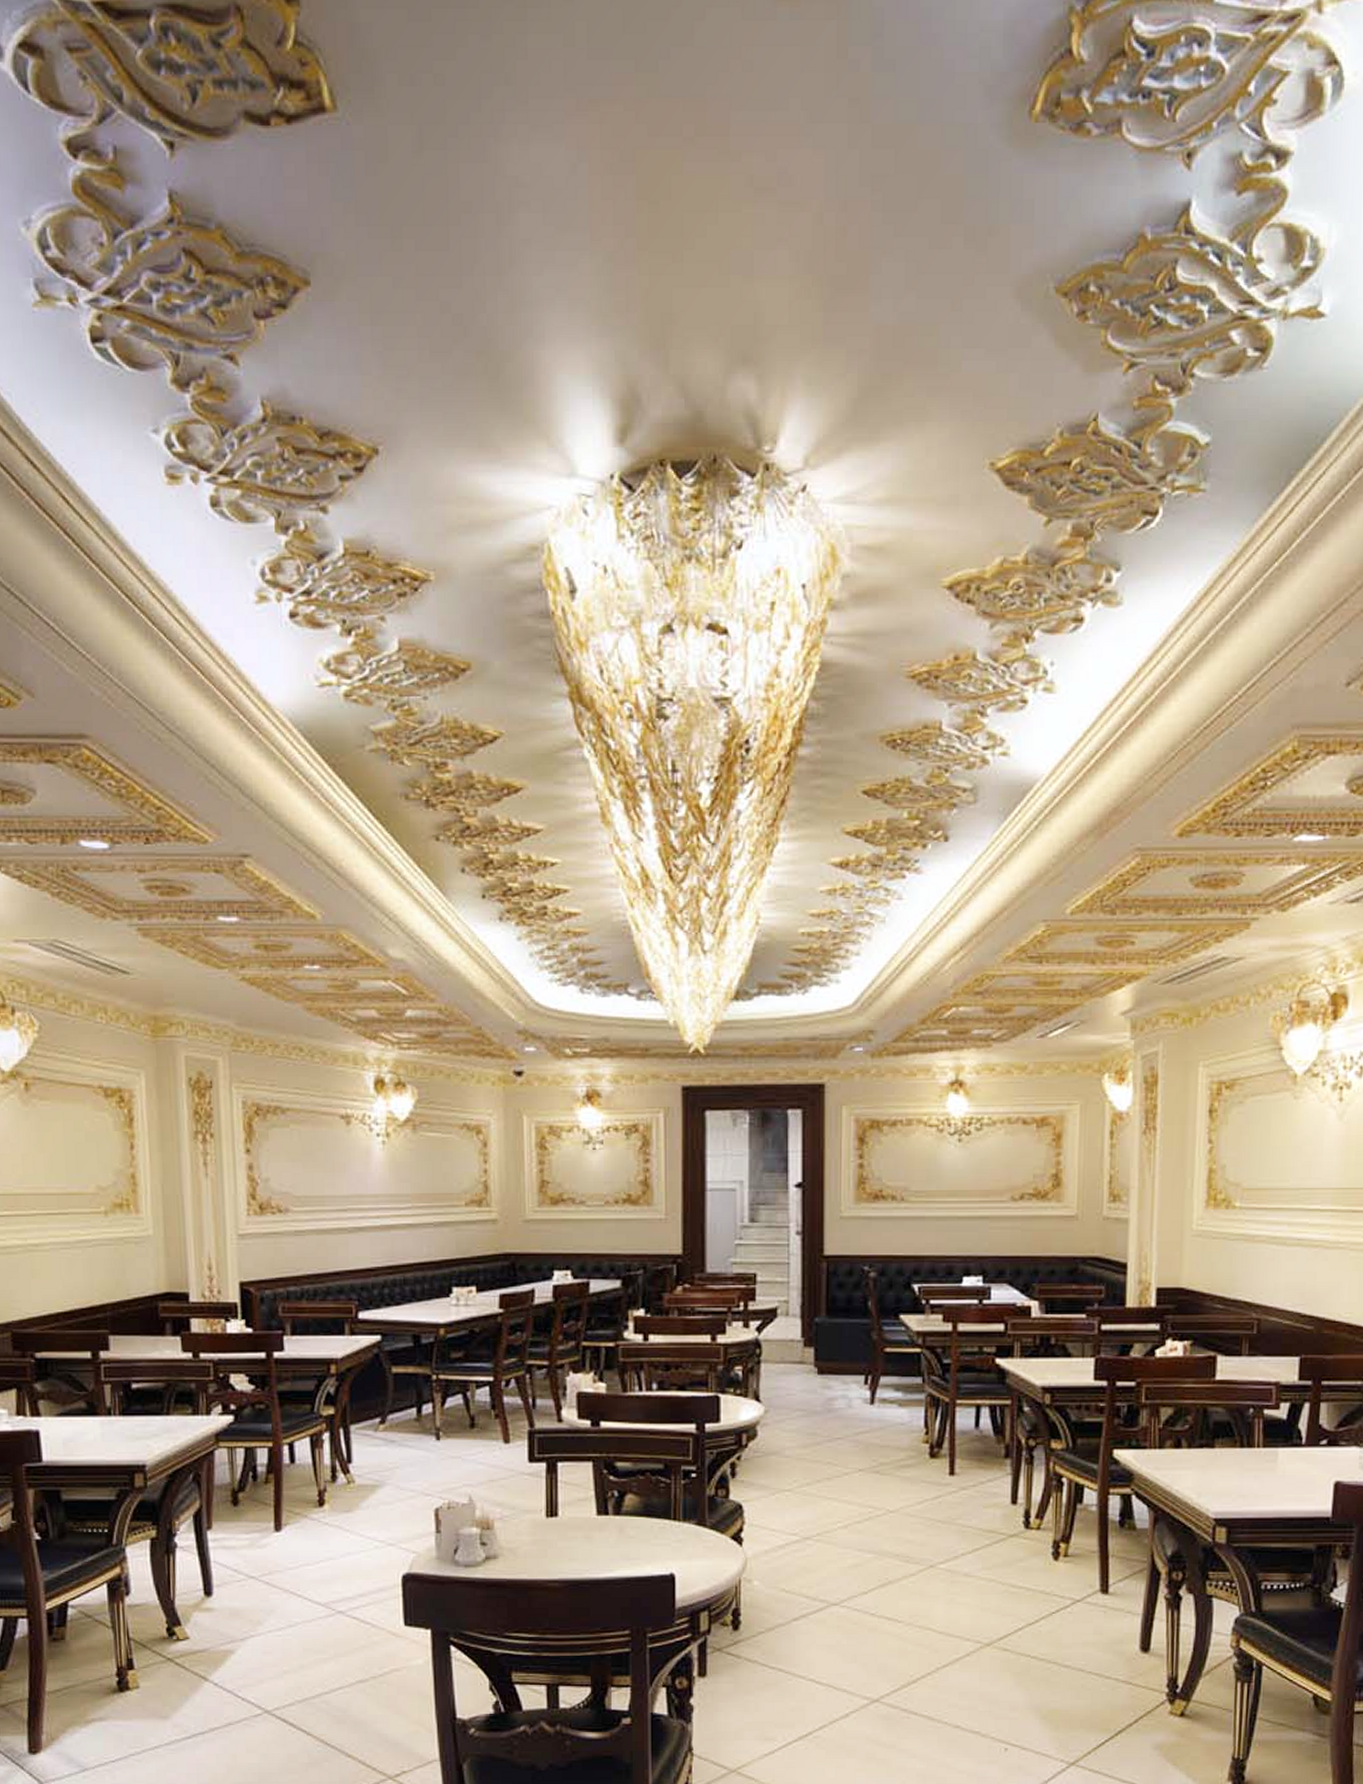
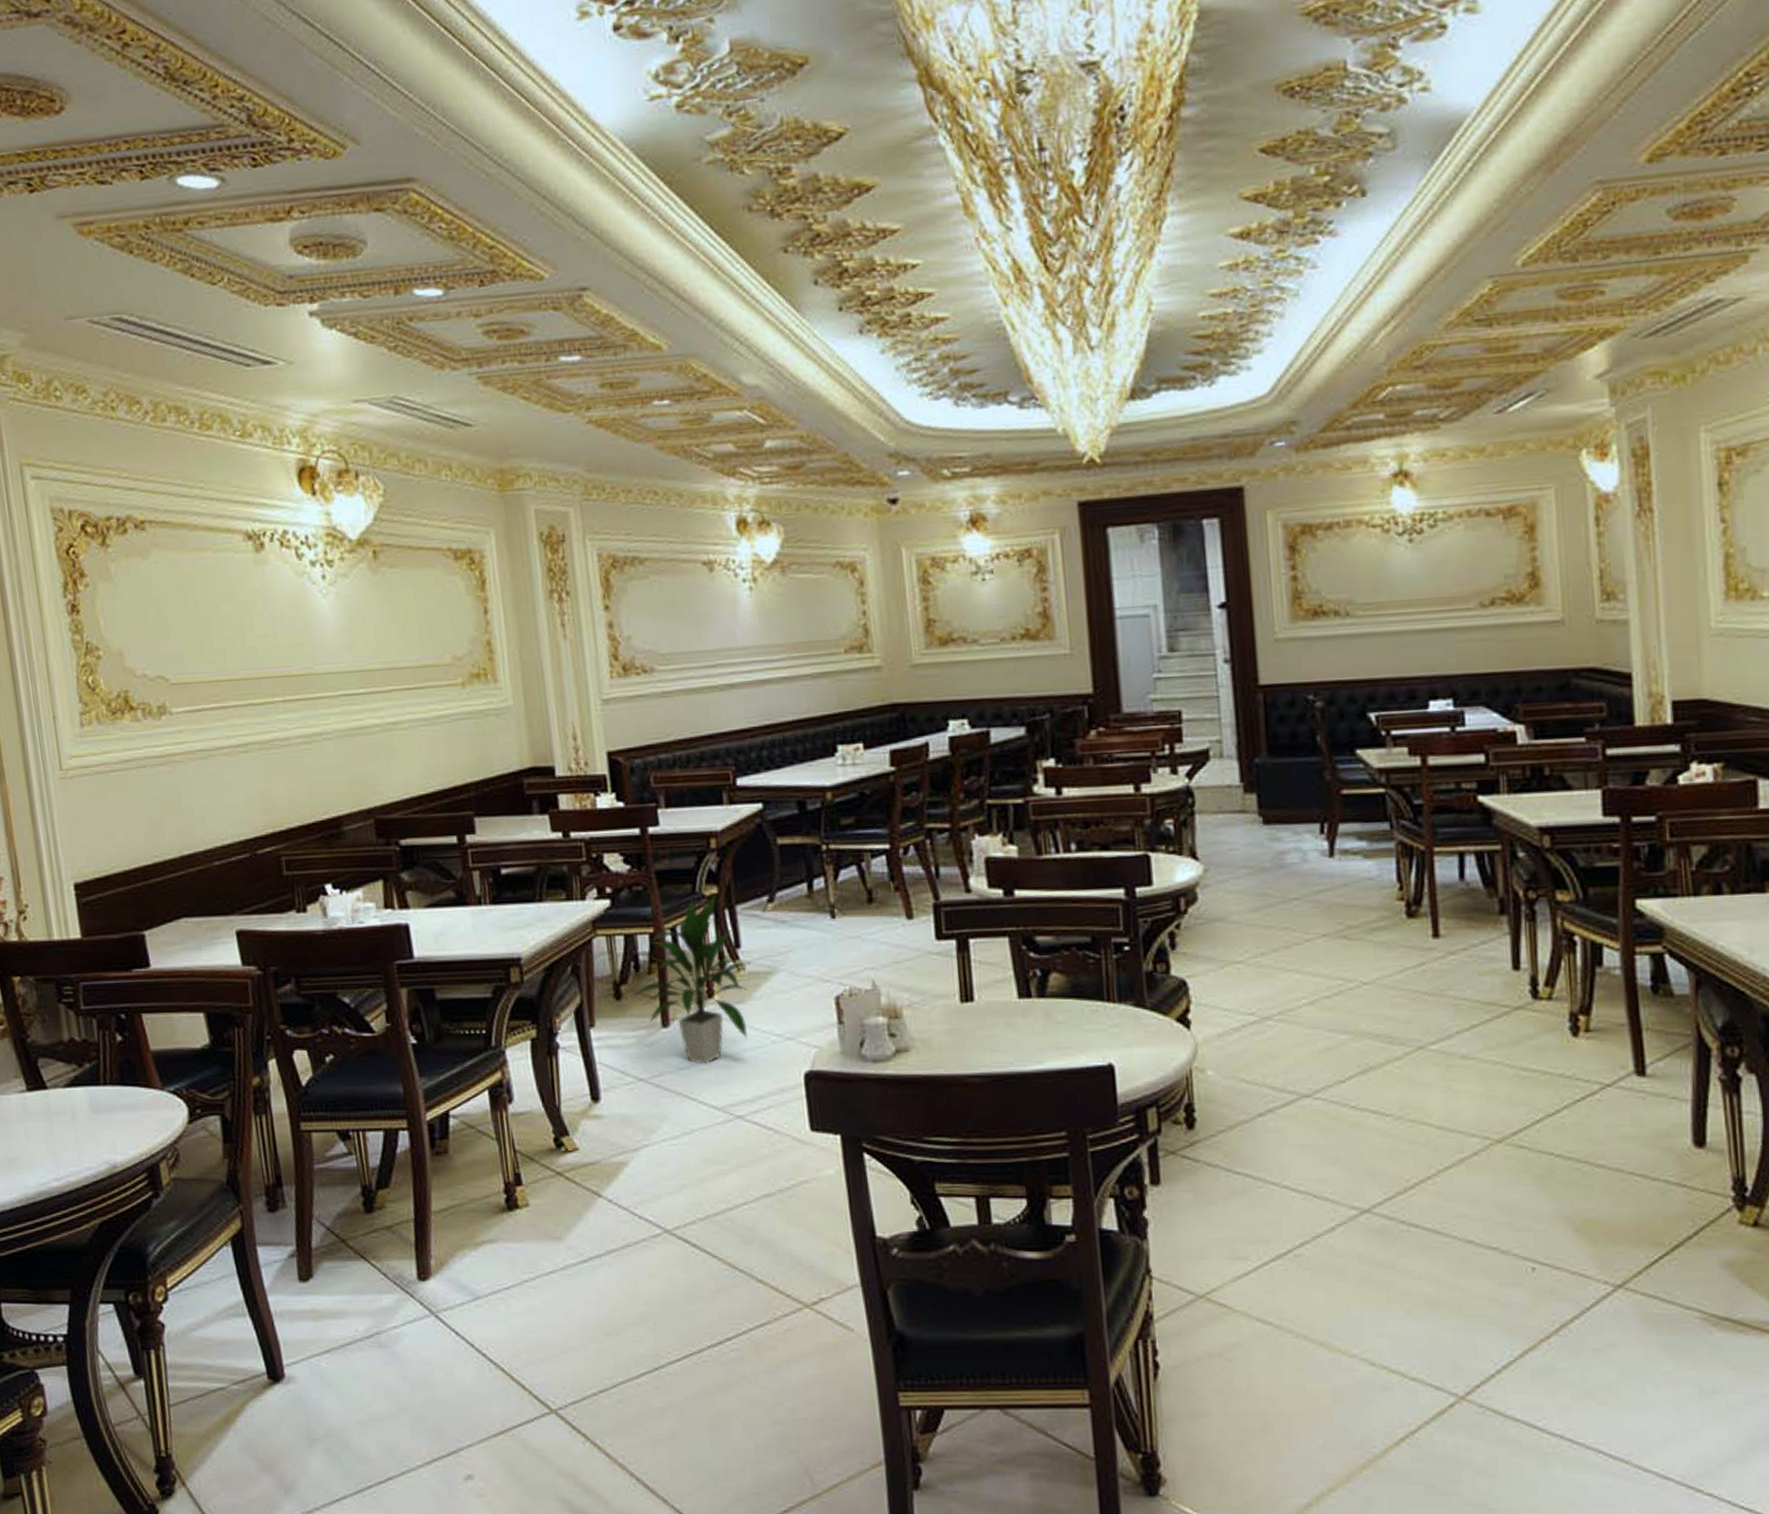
indoor plant: none [250,1414,360,1565] -> present [634,894,751,1064]

